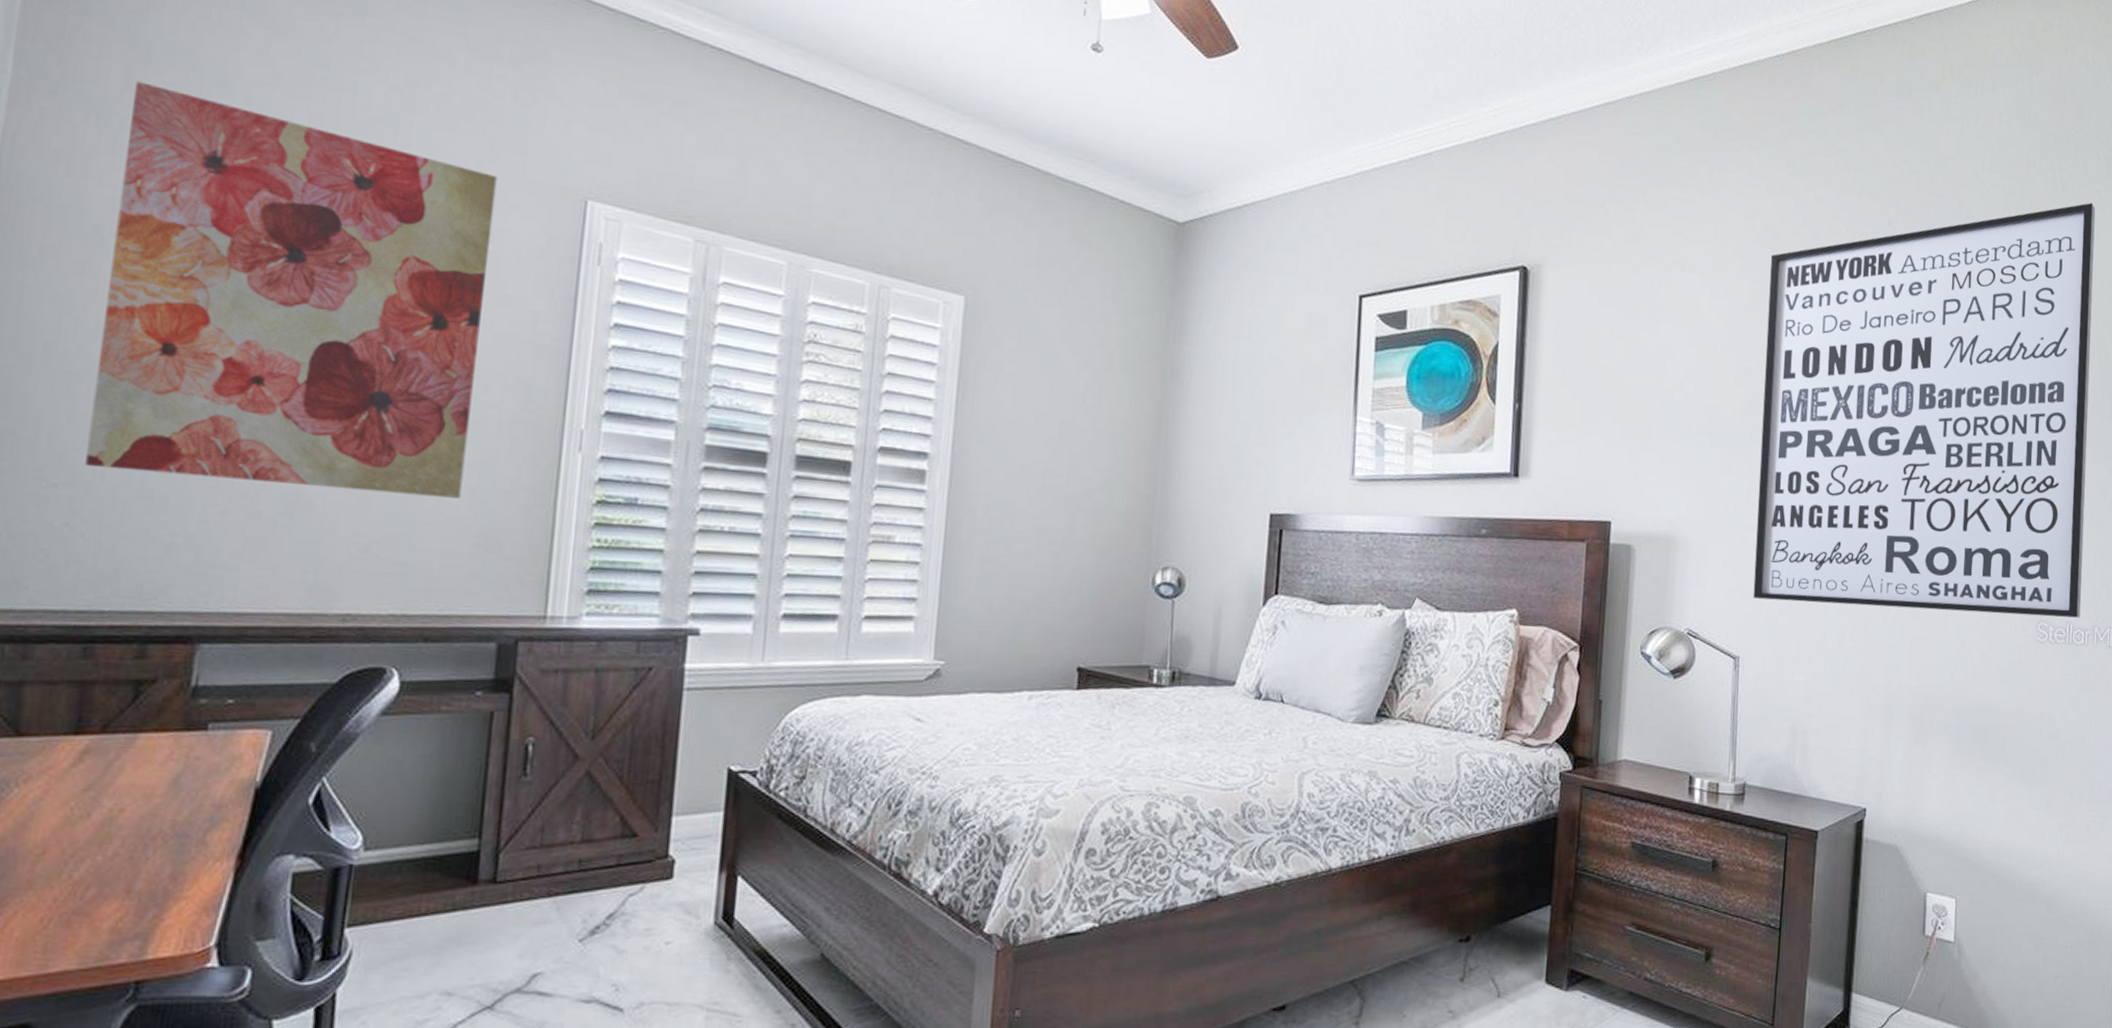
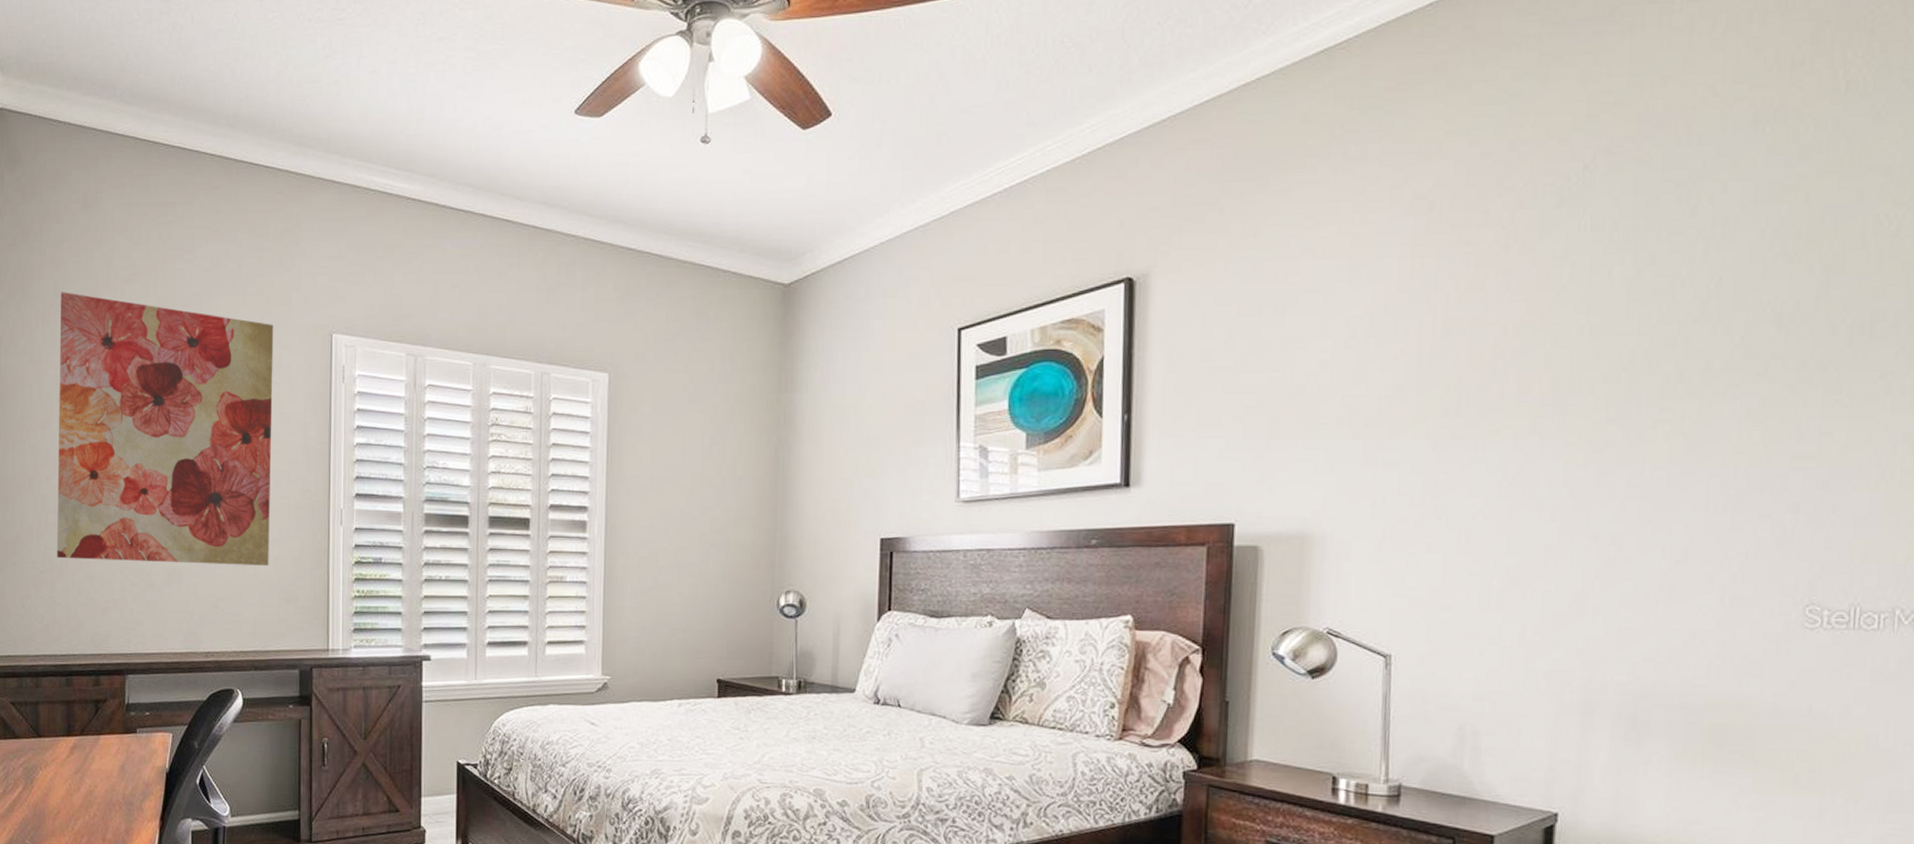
wall art: present [1753,202,2096,618] -> none [1407,96,1902,600]

